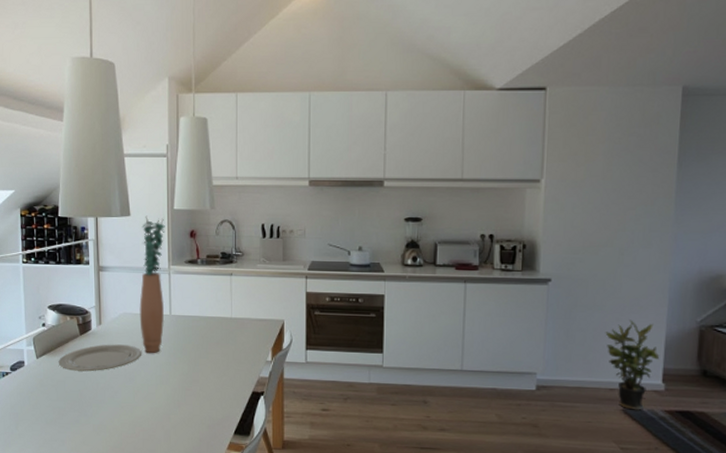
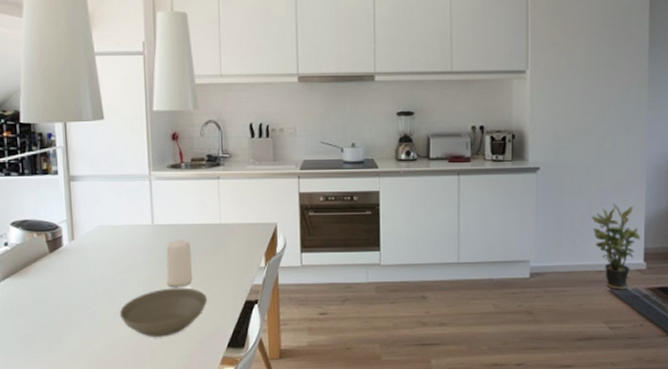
plate: present [58,344,142,372] -> none [24,260,122,293]
bowl: none [138,374,218,419] -> present [119,287,208,337]
vase: present [139,215,165,353] -> none [117,118,147,267]
candle: none [180,330,205,374] -> present [166,239,193,286]

